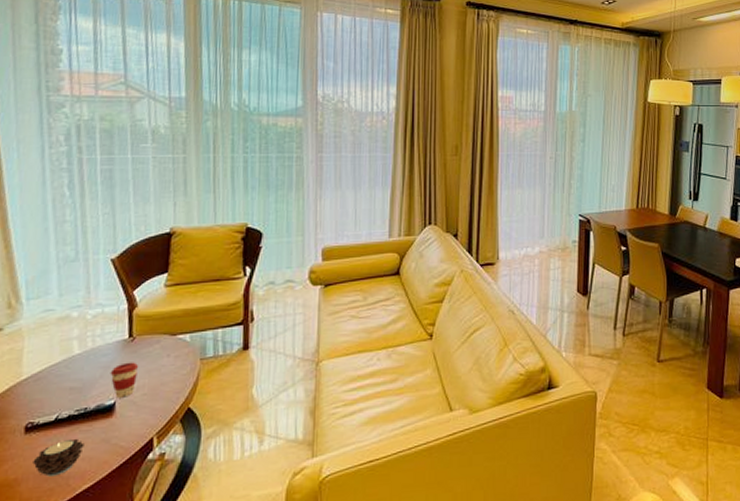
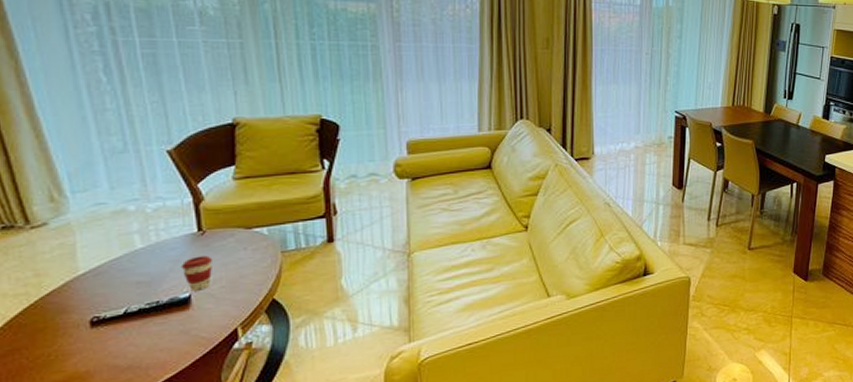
candle: present [32,438,85,477] -> none [104,330,161,368]

